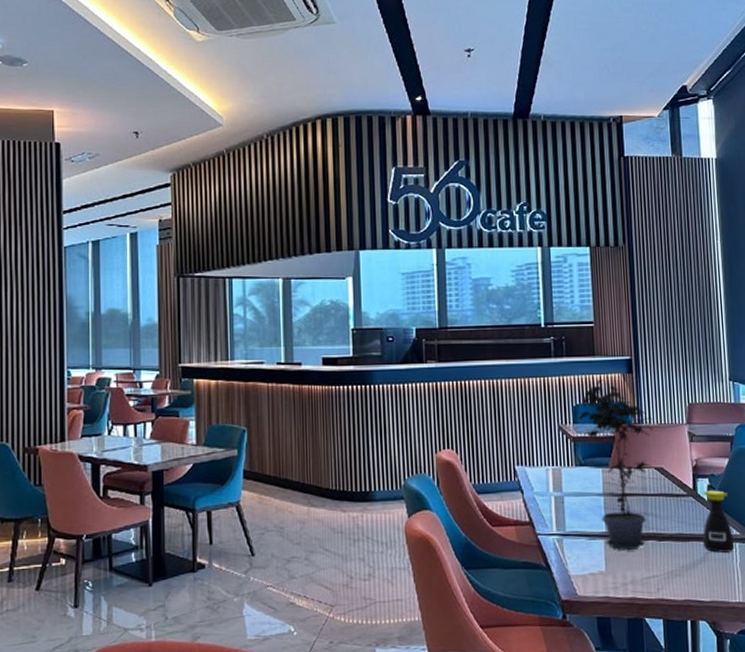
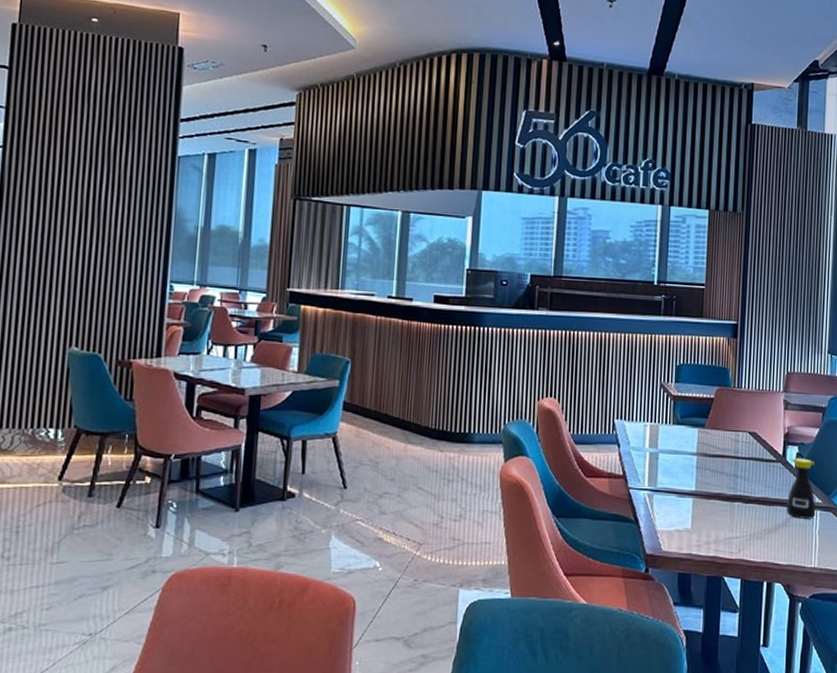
potted plant: present [576,380,654,550] -> none [679,341,752,510]

